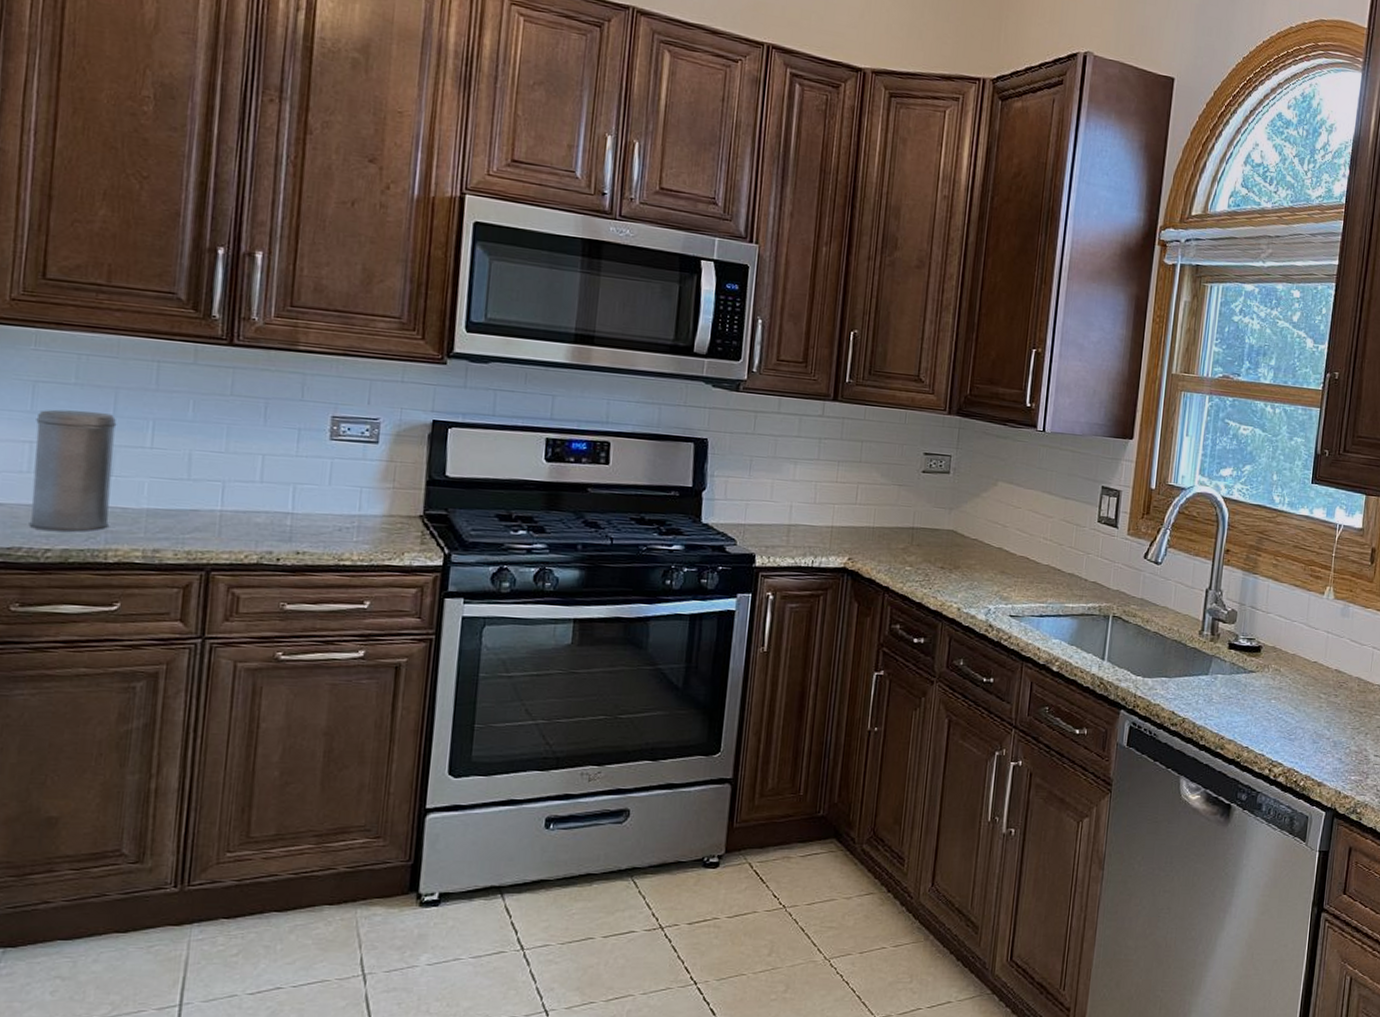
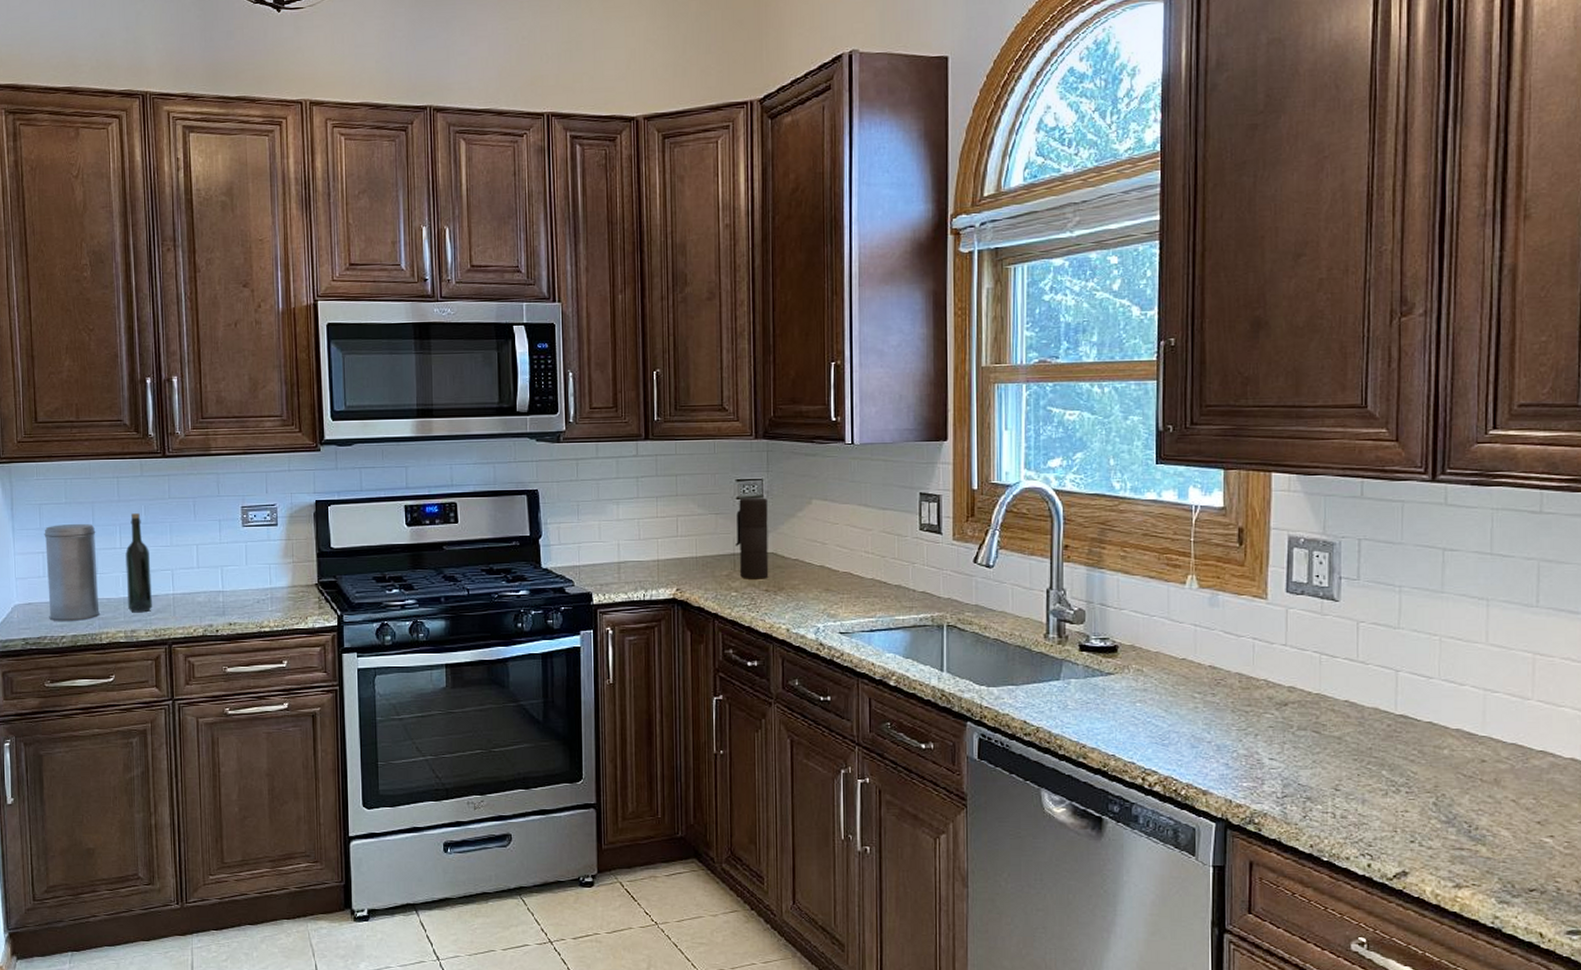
wine bottle: none [152,407,194,530] -> present [125,513,152,613]
canister: none [914,472,954,556] -> present [734,498,769,579]

